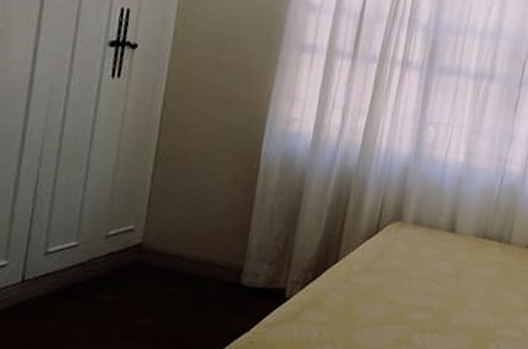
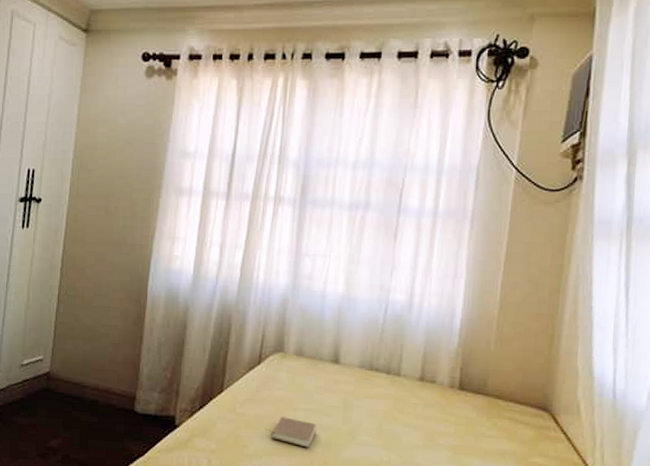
book: none [379,286,430,316] -> present [265,417,317,448]

